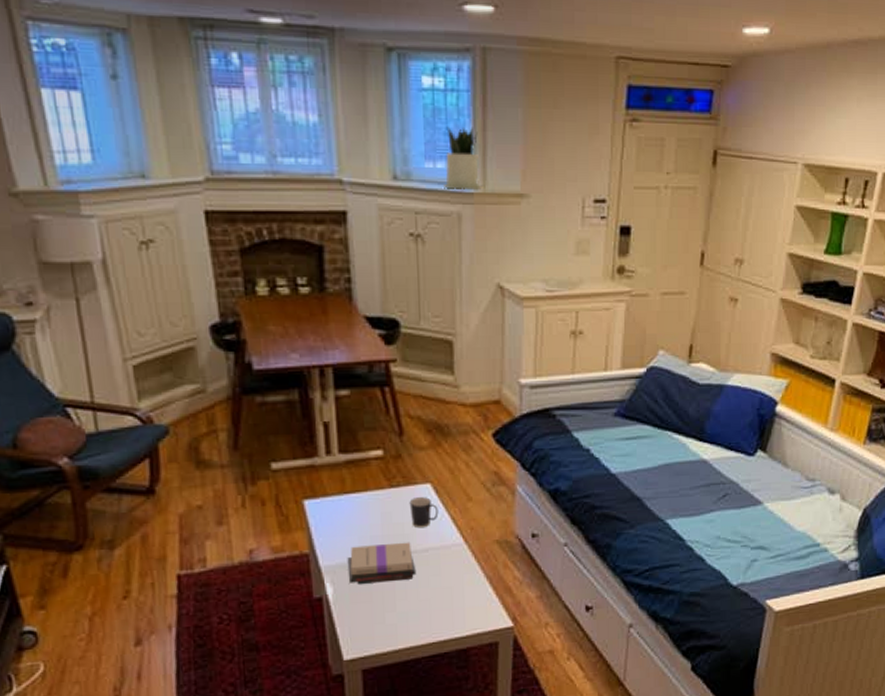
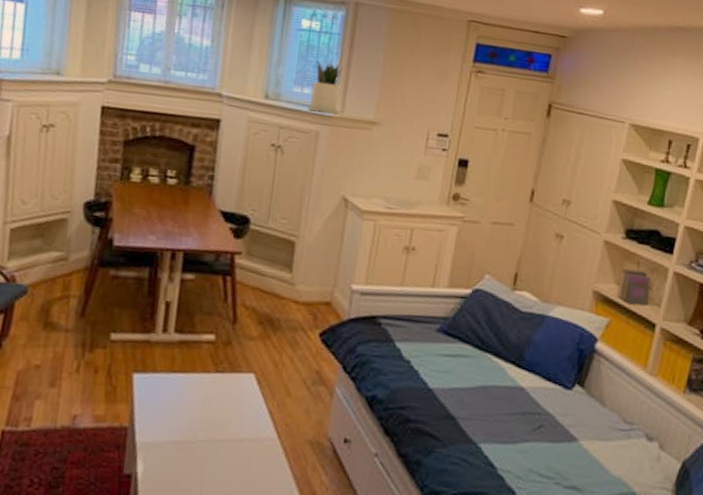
books: present [347,542,417,584] -> none [161,426,227,469]
mug: present [409,497,439,528] -> none [230,385,258,418]
books: none [796,324,829,362] -> present [617,268,650,306]

